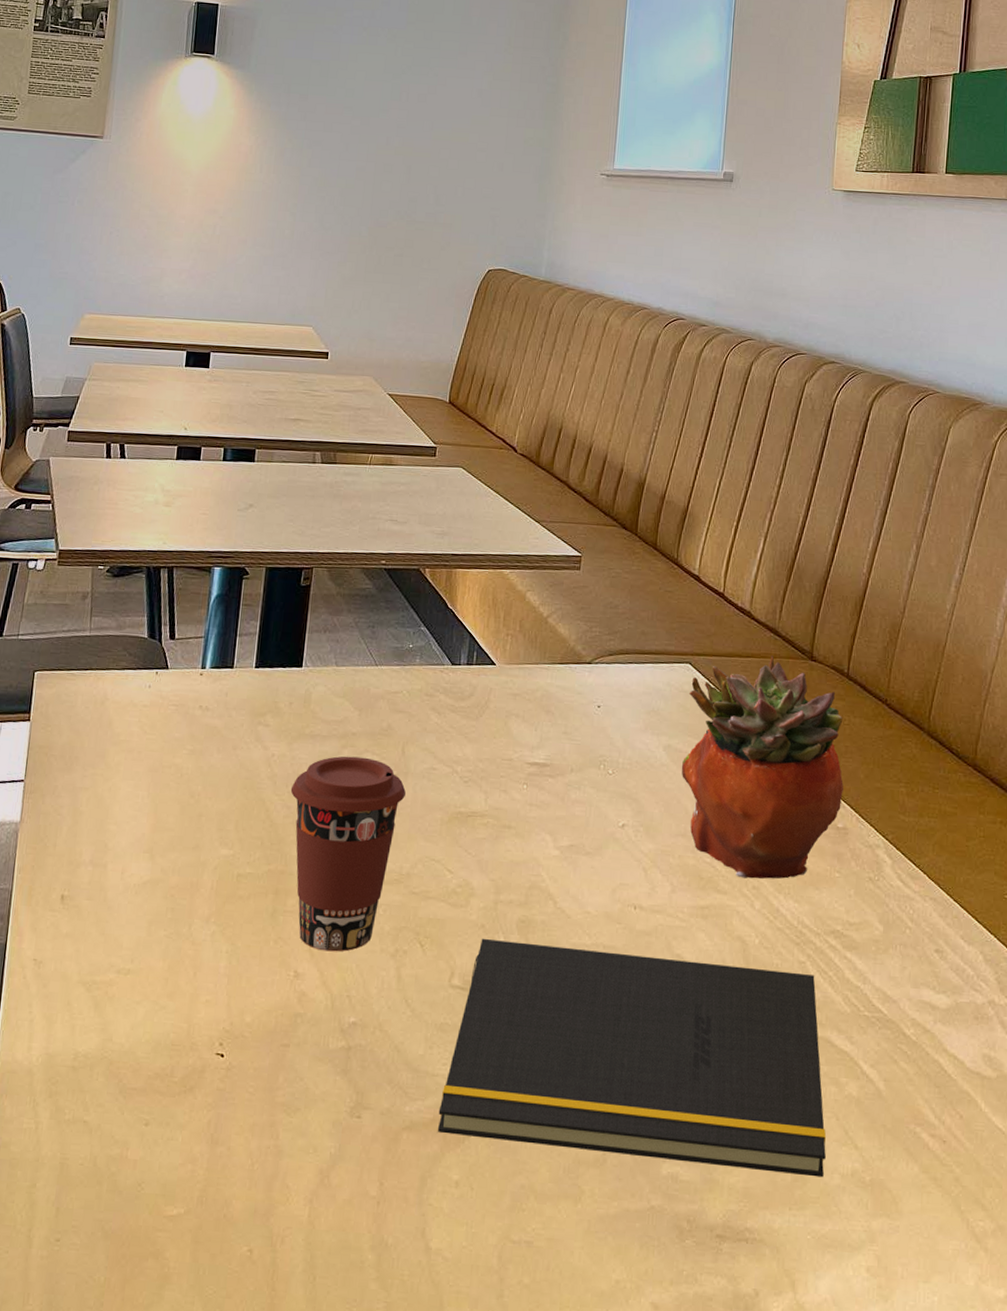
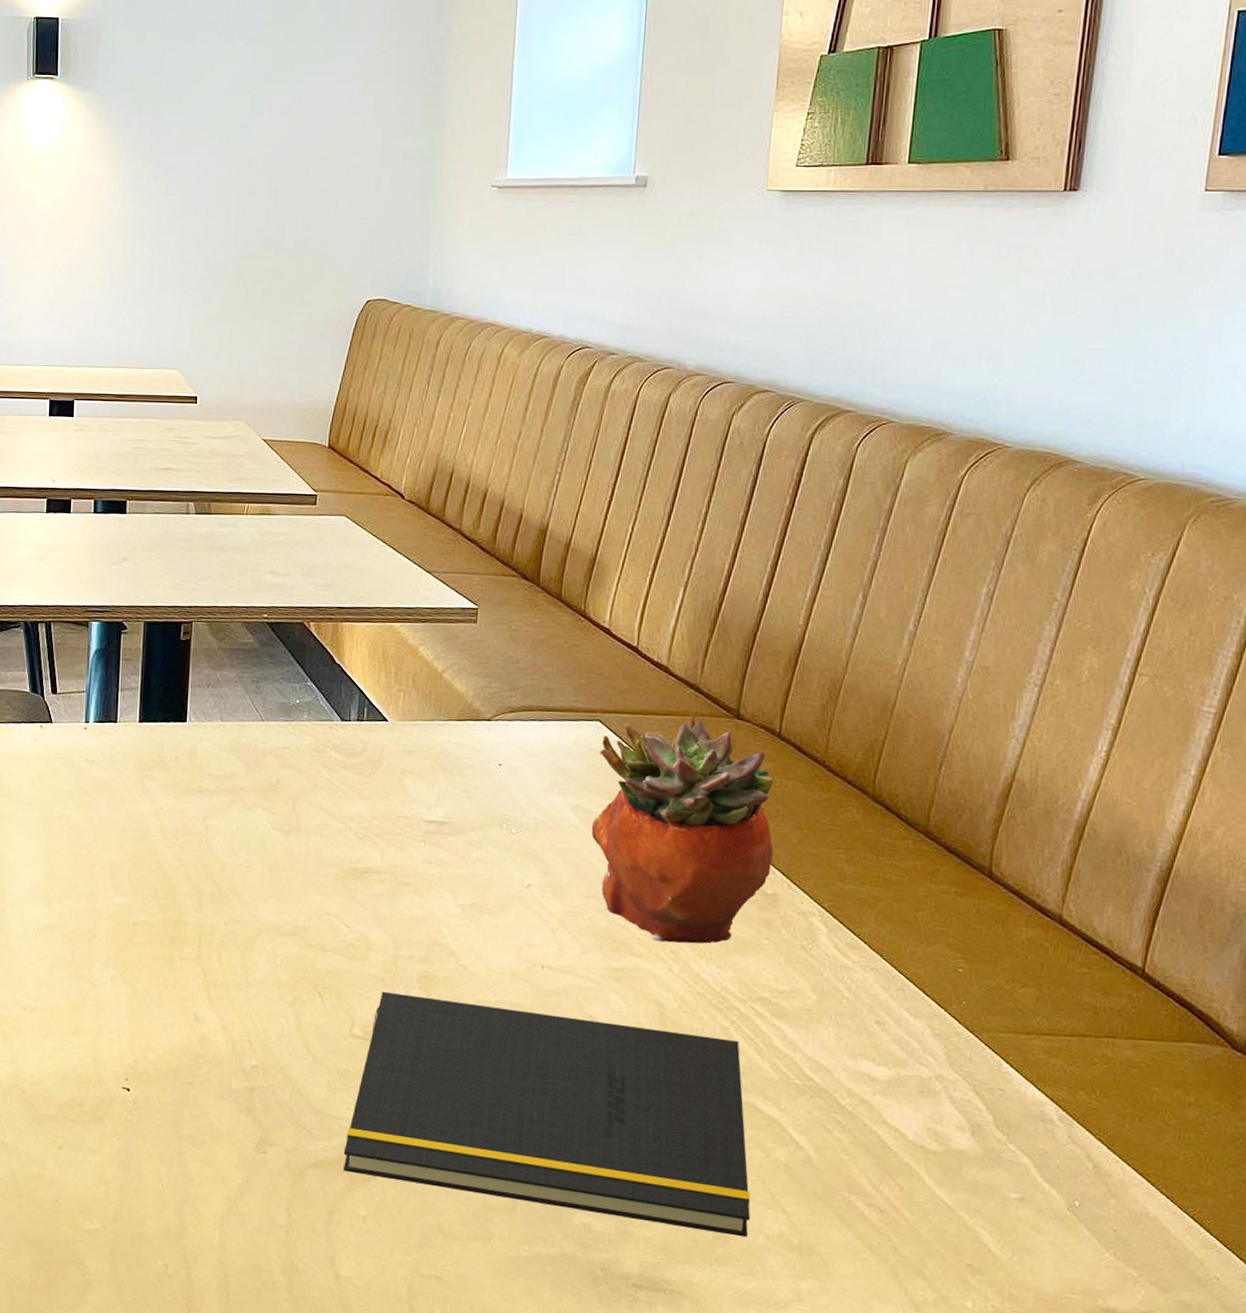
coffee cup: present [290,756,406,952] -> none [181,810,298,999]

